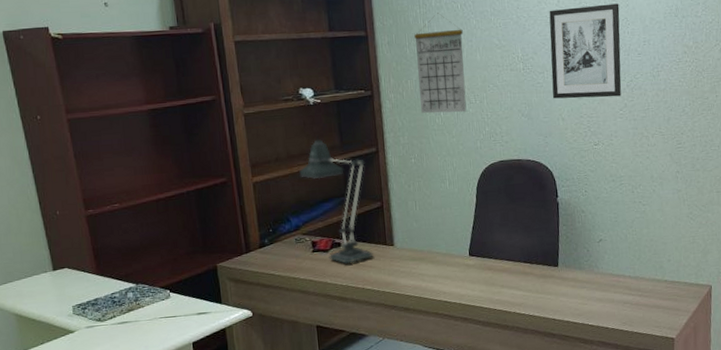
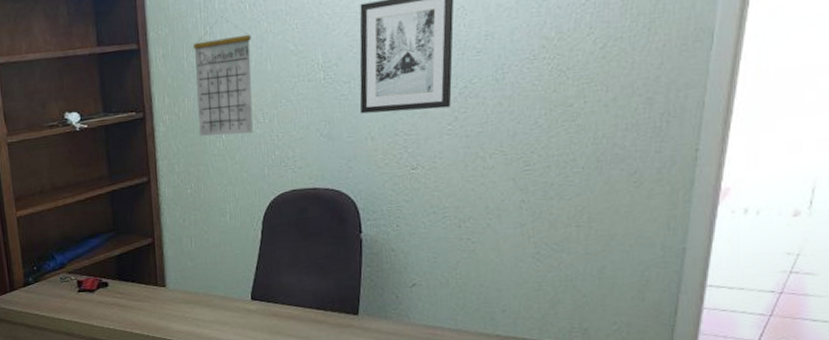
desk lamp: present [299,135,373,265] -> none [64,164,143,307]

